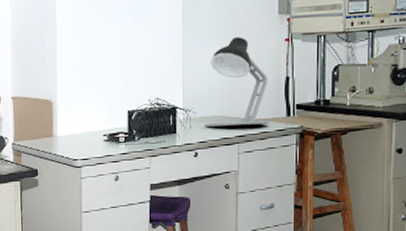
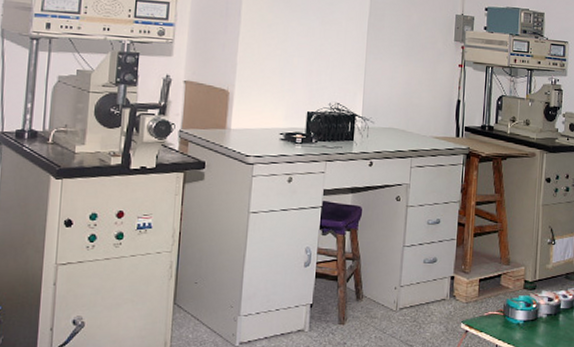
desk lamp: present [205,37,270,128] -> none [381,56,442,143]

